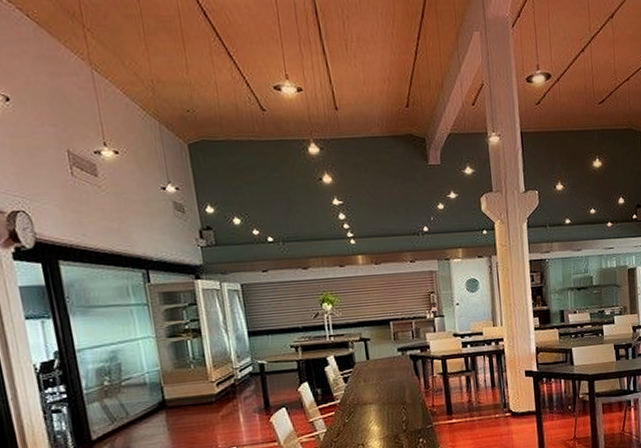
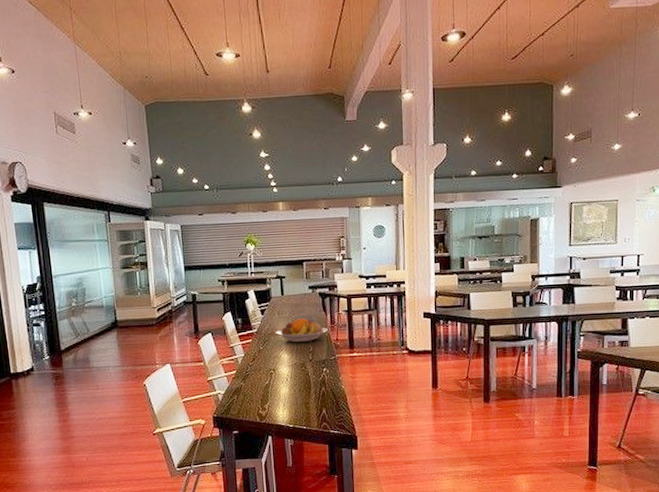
fruit bowl: none [362,384,422,412] -> present [275,318,328,343]

